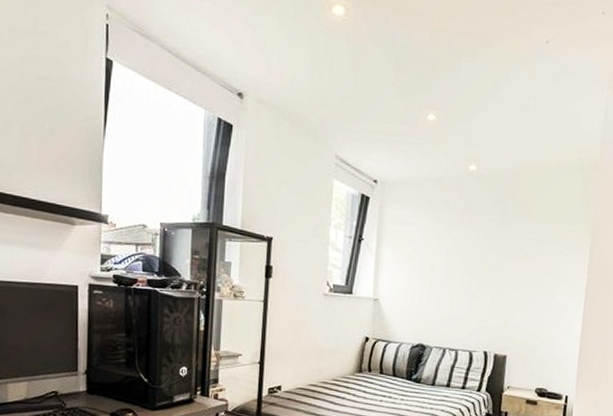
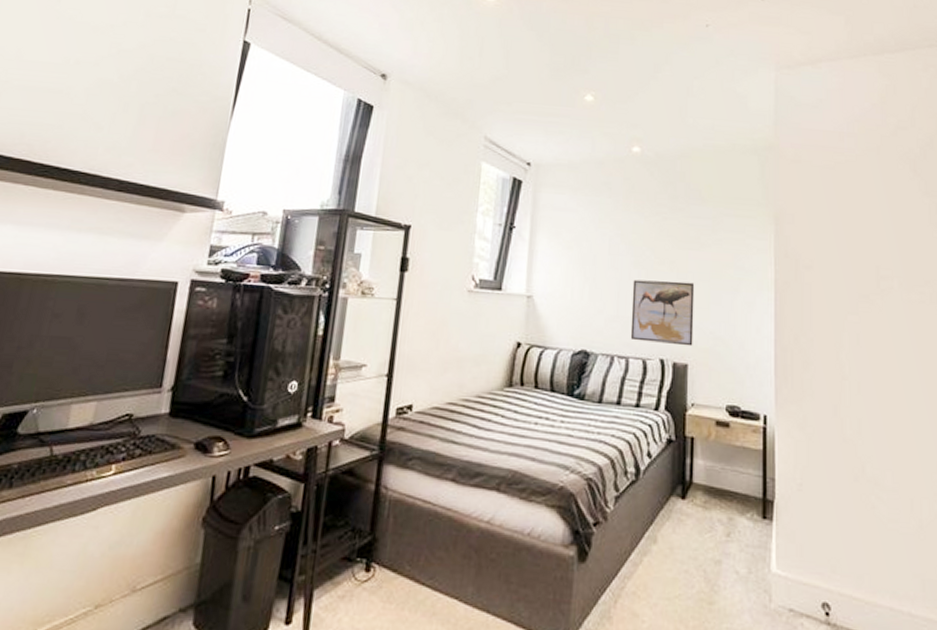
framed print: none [460,285,517,341] -> present [630,279,695,346]

